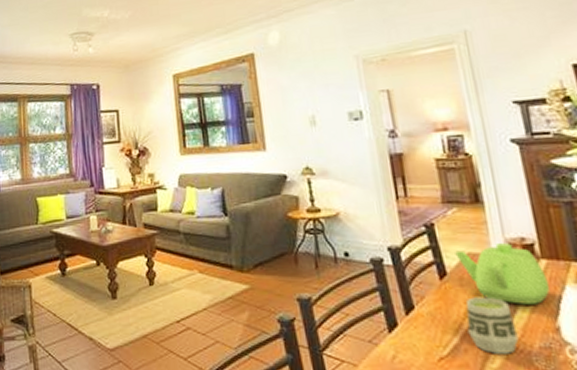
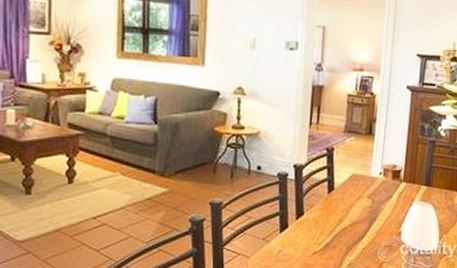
teapot: present [455,243,550,305] -> none [344,168,403,215]
cup: present [465,297,519,354] -> none [339,208,373,250]

